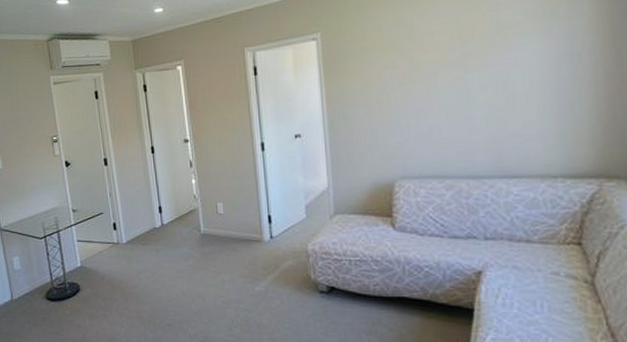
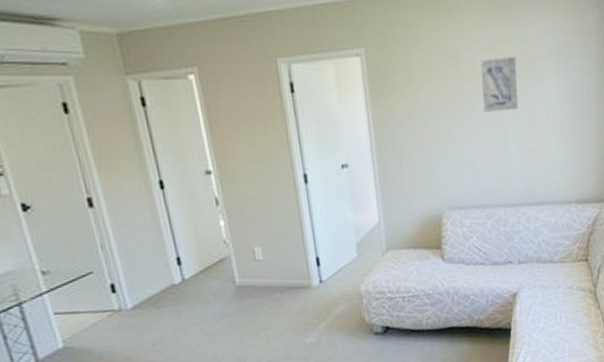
wall art: none [440,26,486,83] -> present [480,57,518,112]

